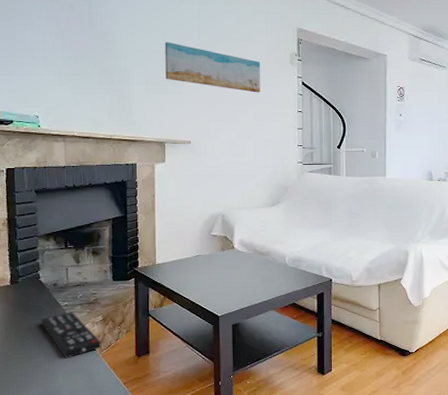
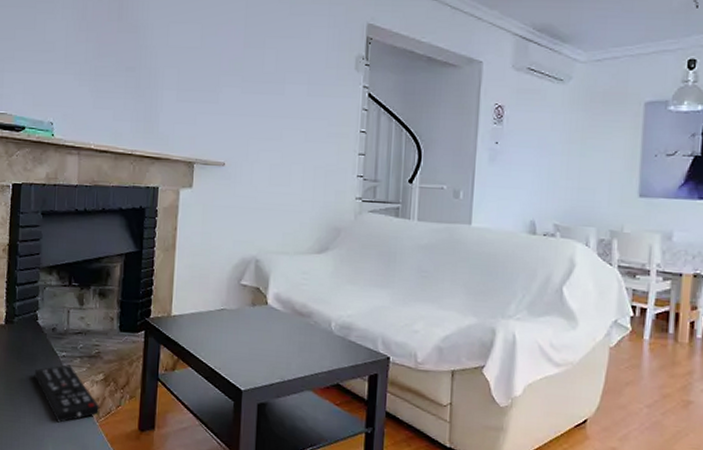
wall art: present [165,42,260,93] -> none [201,37,317,106]

